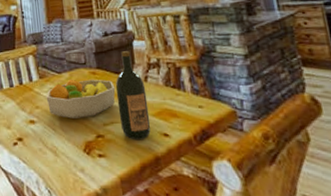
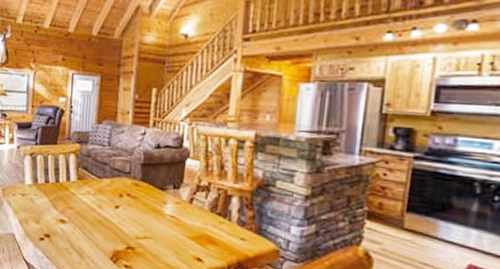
fruit bowl: present [46,79,116,119] -> none [81,186,157,228]
wine bottle: present [115,51,151,141] -> none [154,168,189,260]

